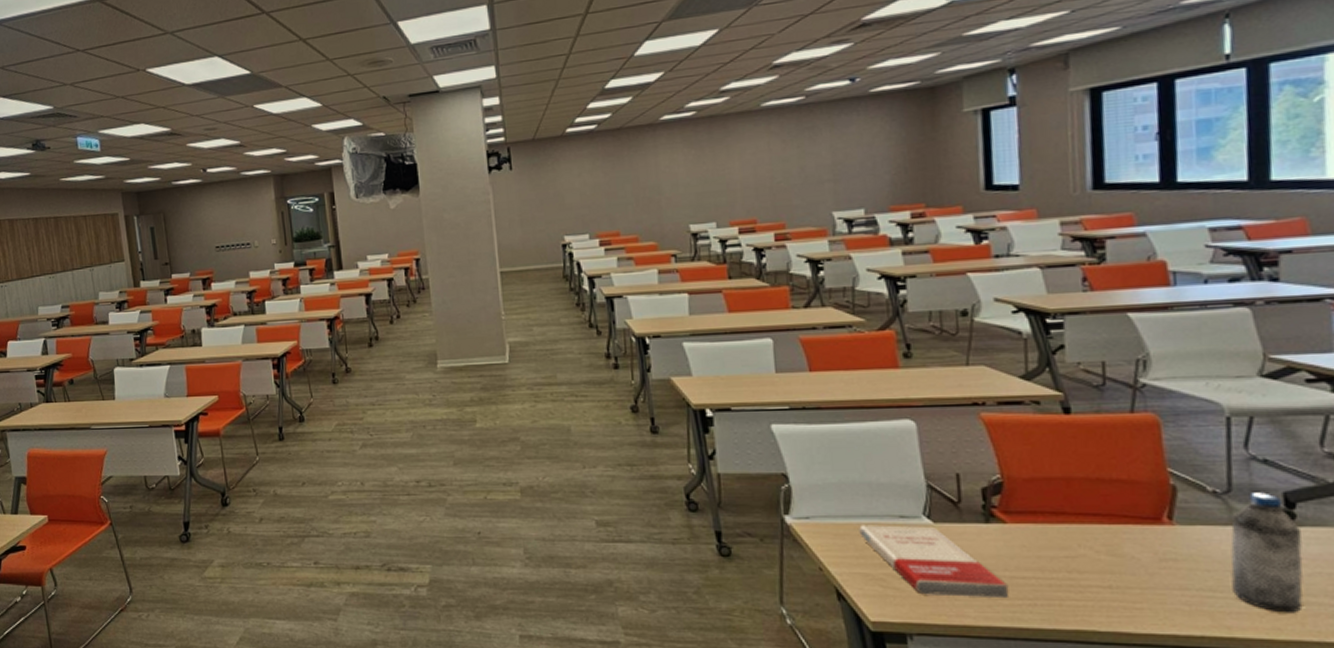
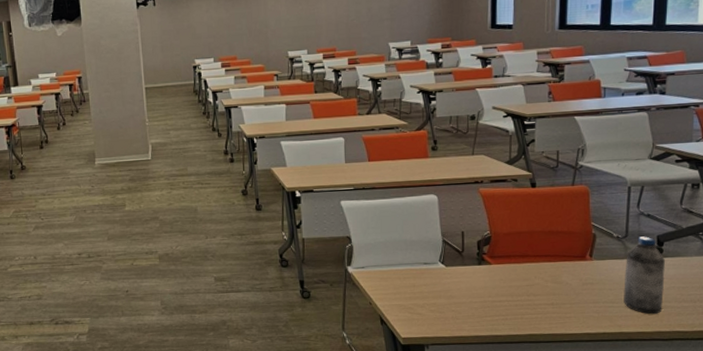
book: present [859,525,1009,597] -> none [397,269,491,317]

